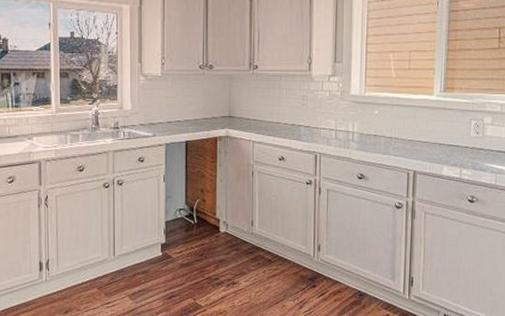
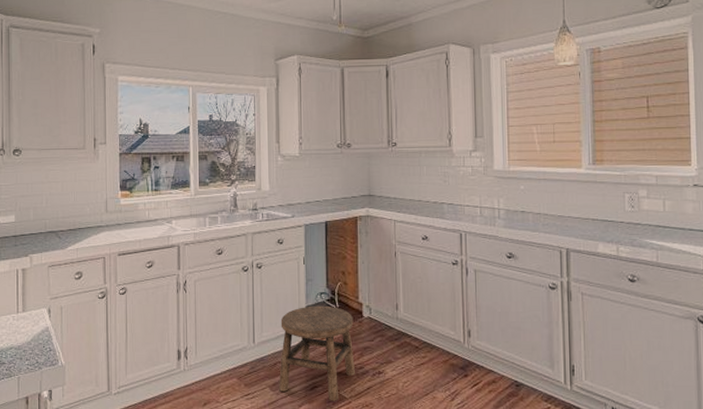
stool: none [137,221,211,309] -> present [278,305,355,401]

